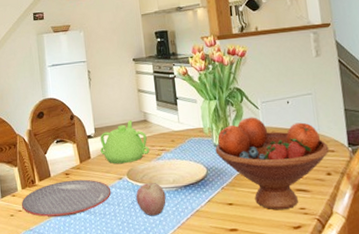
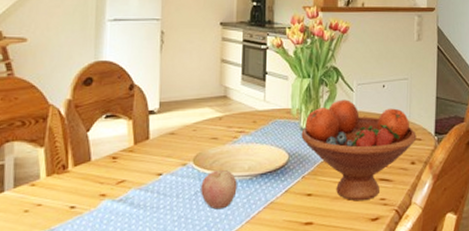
plate: present [21,179,111,218] -> none [42,164,171,213]
teapot: present [100,119,150,164] -> none [162,94,226,147]

